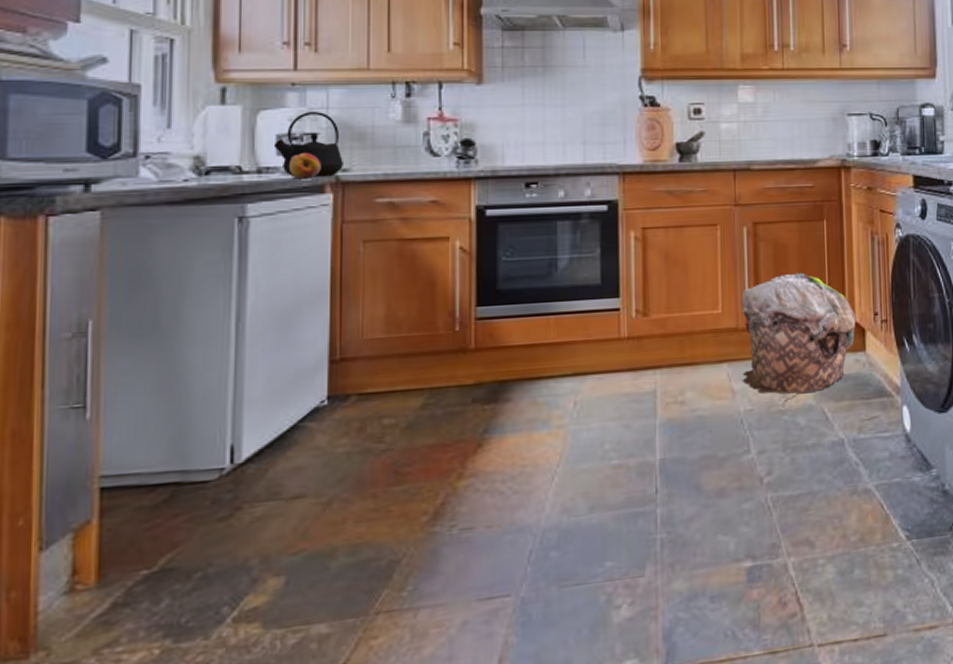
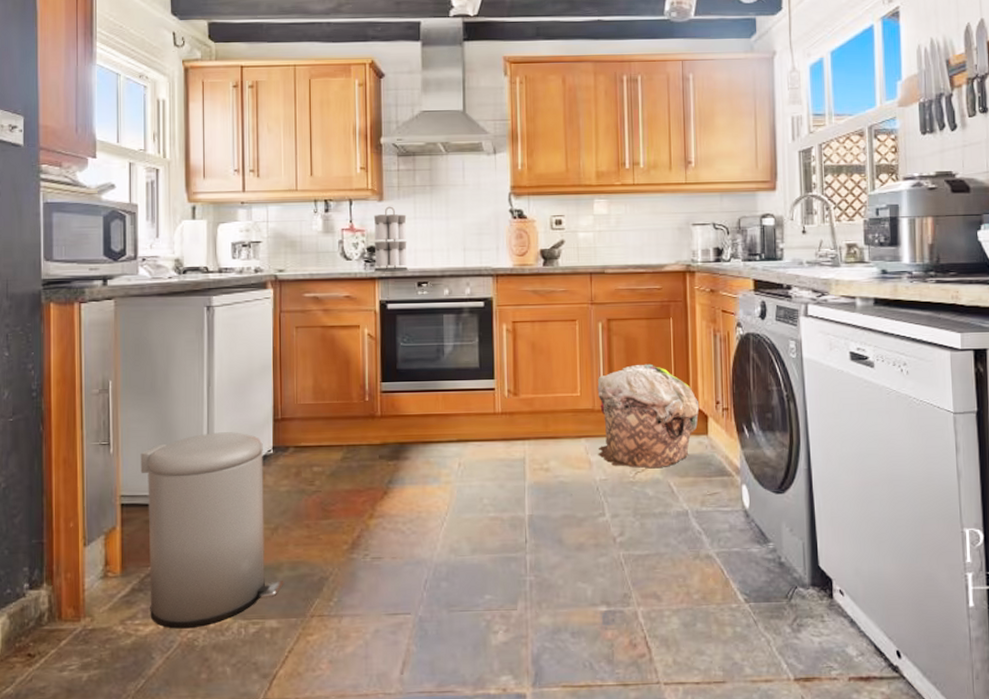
pedal bin: none [132,379,339,652] -> present [140,432,284,629]
kettle: present [273,111,343,178] -> none [229,224,280,276]
fruit: present [288,153,322,179] -> none [240,257,264,278]
spice rack: none [470,90,513,171] -> present [373,206,408,272]

